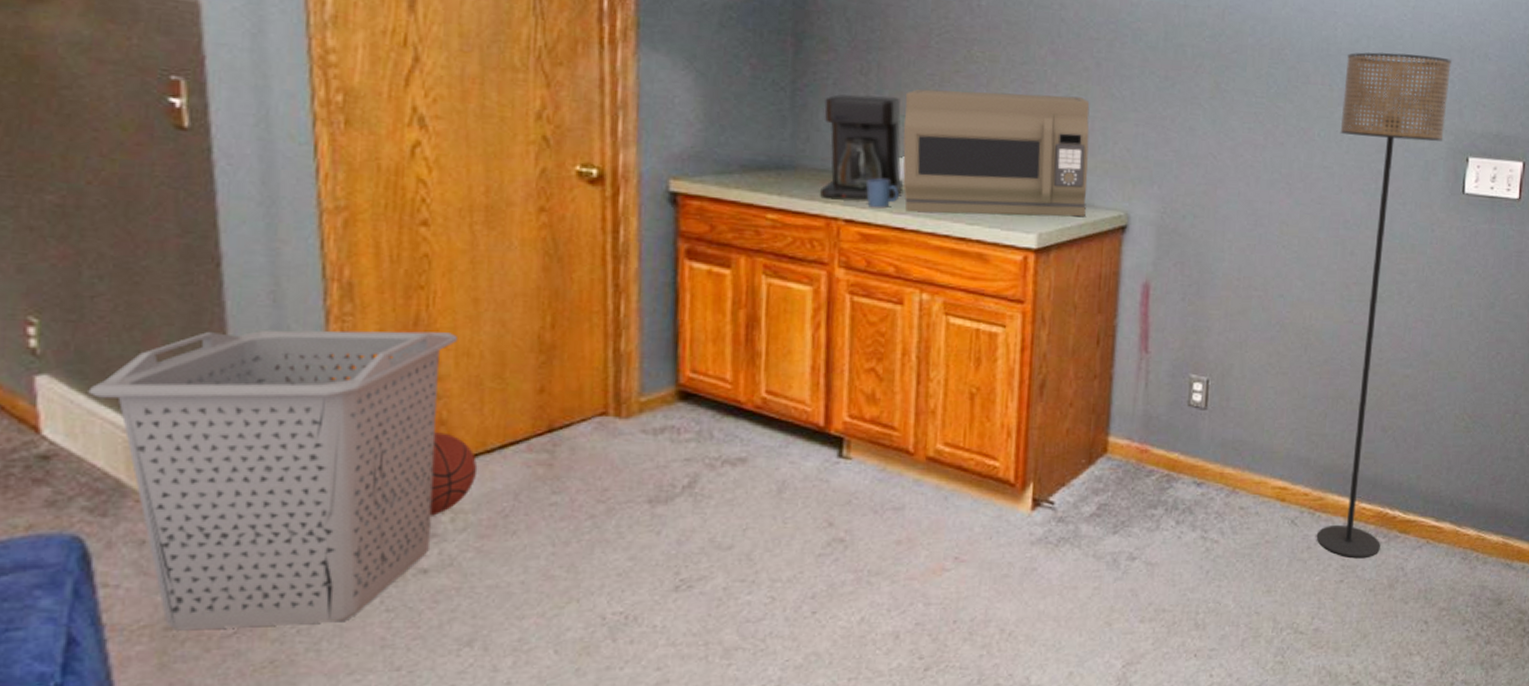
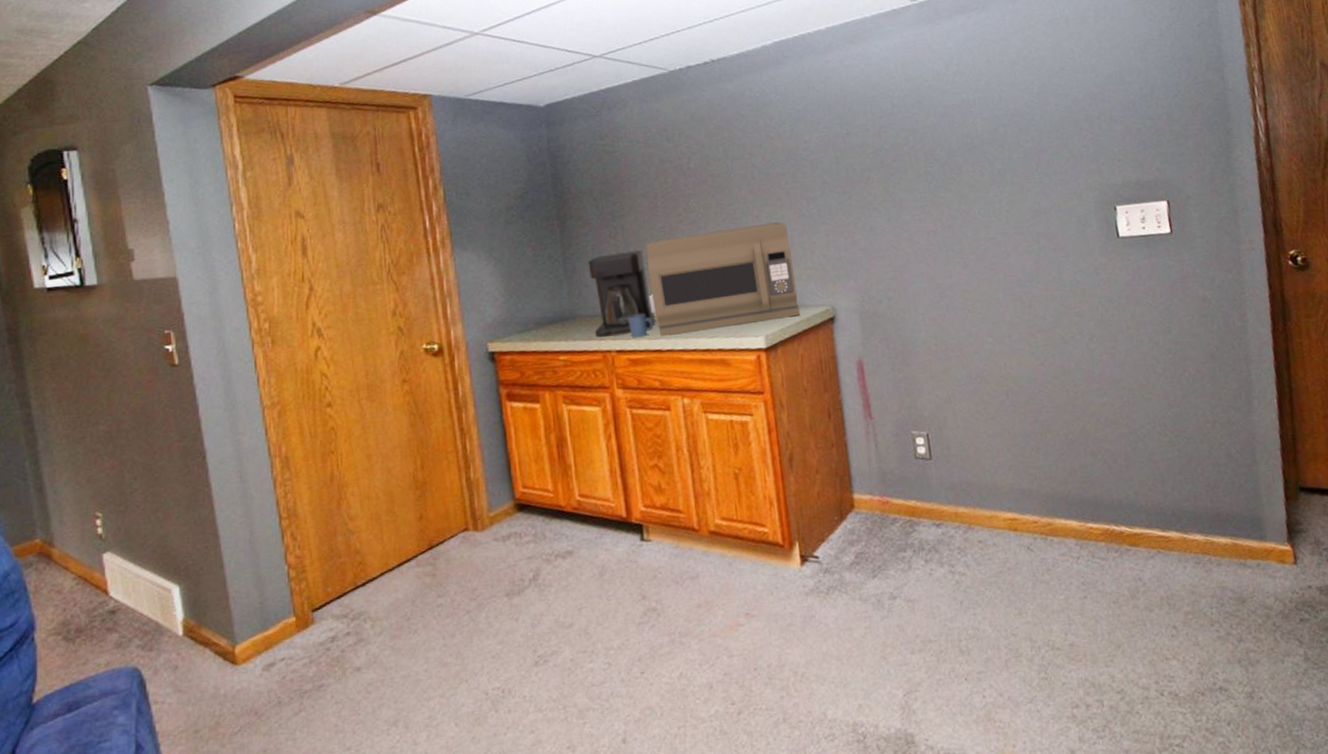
laundry basket: present [88,329,459,631] -> none [134,483,361,733]
basketball: present [429,432,478,518] -> none [353,559,385,627]
floor lamp: present [1317,52,1451,559] -> none [990,128,1115,575]

